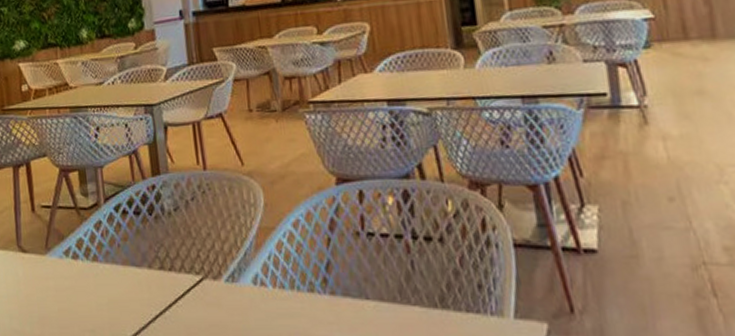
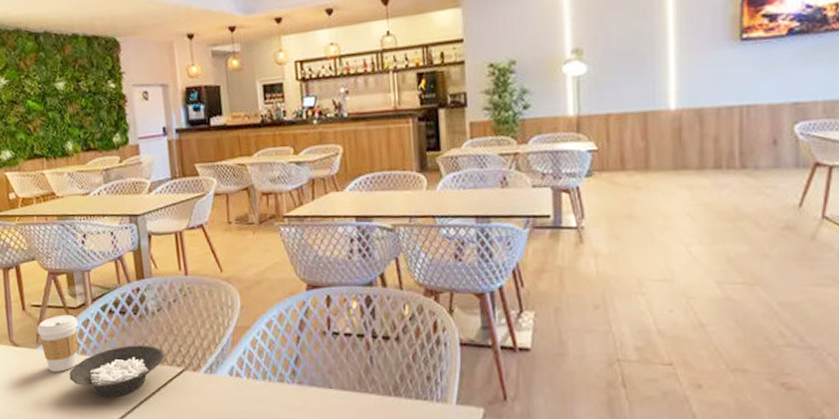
coffee cup: none [47,216,90,282] -> present [37,314,78,372]
cereal bowl: none [79,249,182,310] -> present [69,345,165,397]

